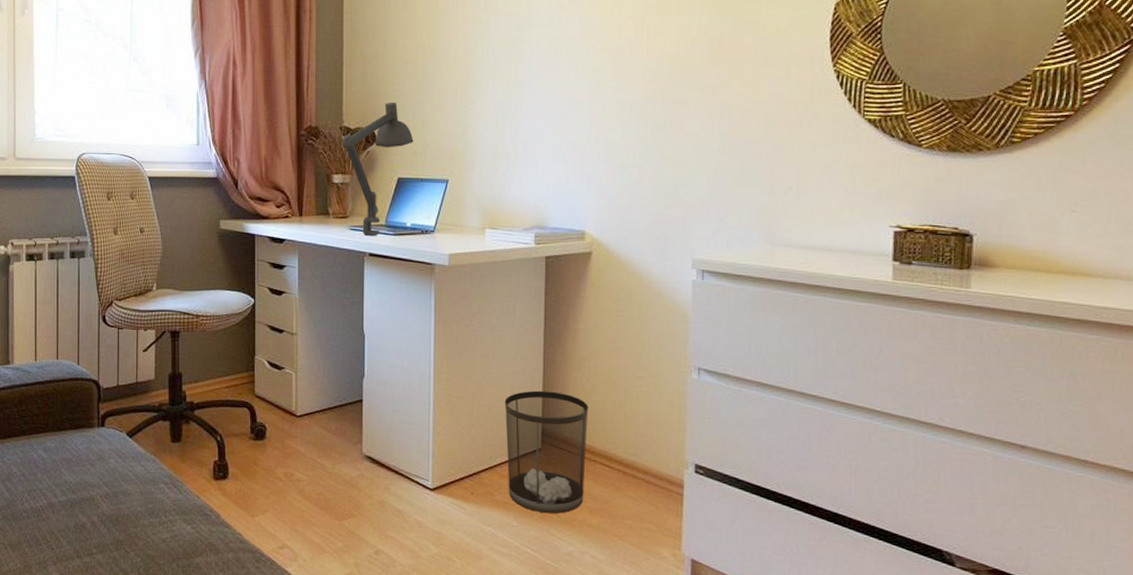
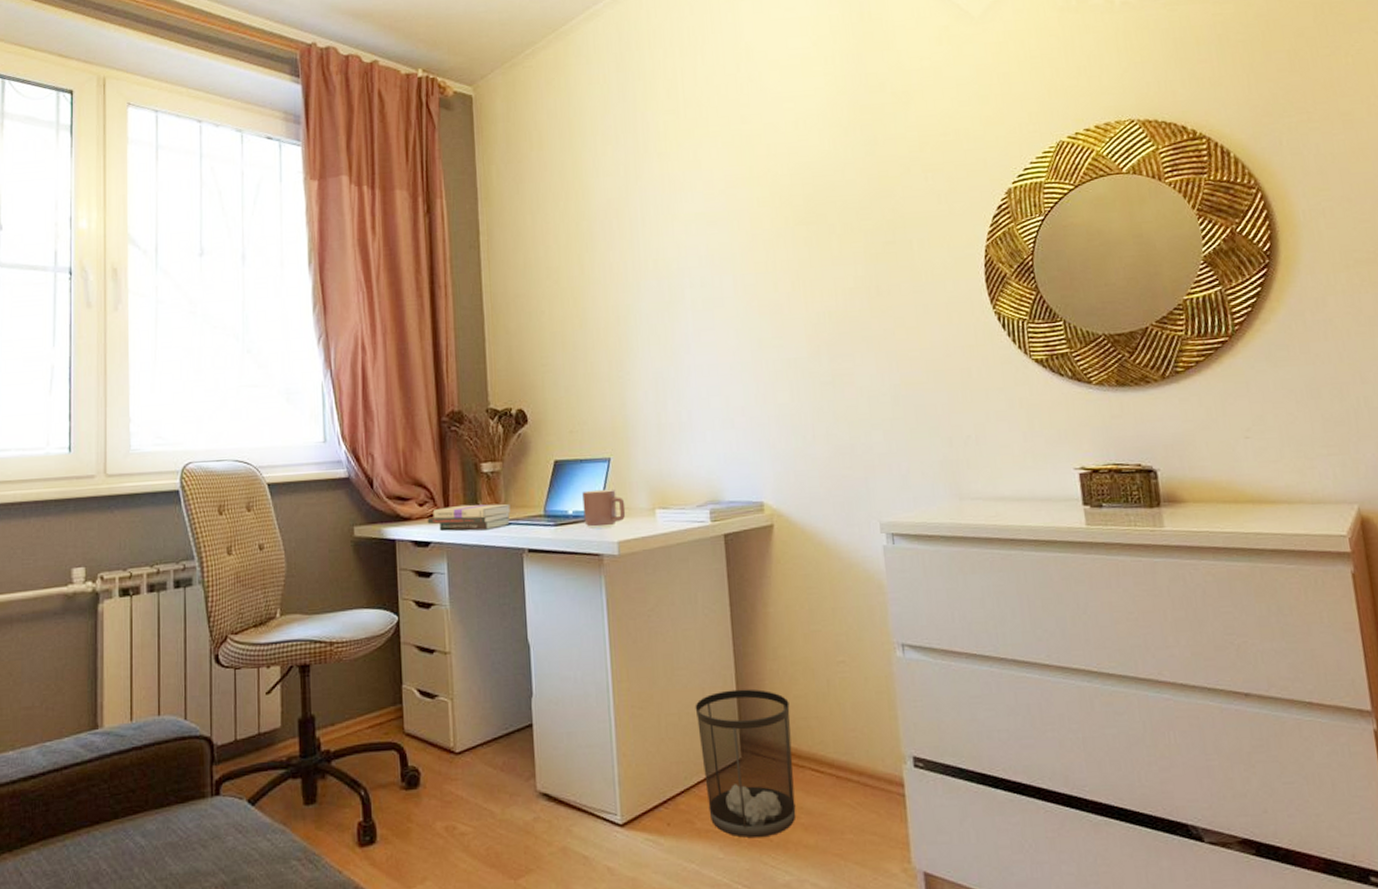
books: none [283,209,356,234] -> present [427,503,511,532]
desk lamp: present [342,102,414,237] -> none [489,377,569,530]
mug: none [420,207,458,241] -> present [582,489,626,529]

